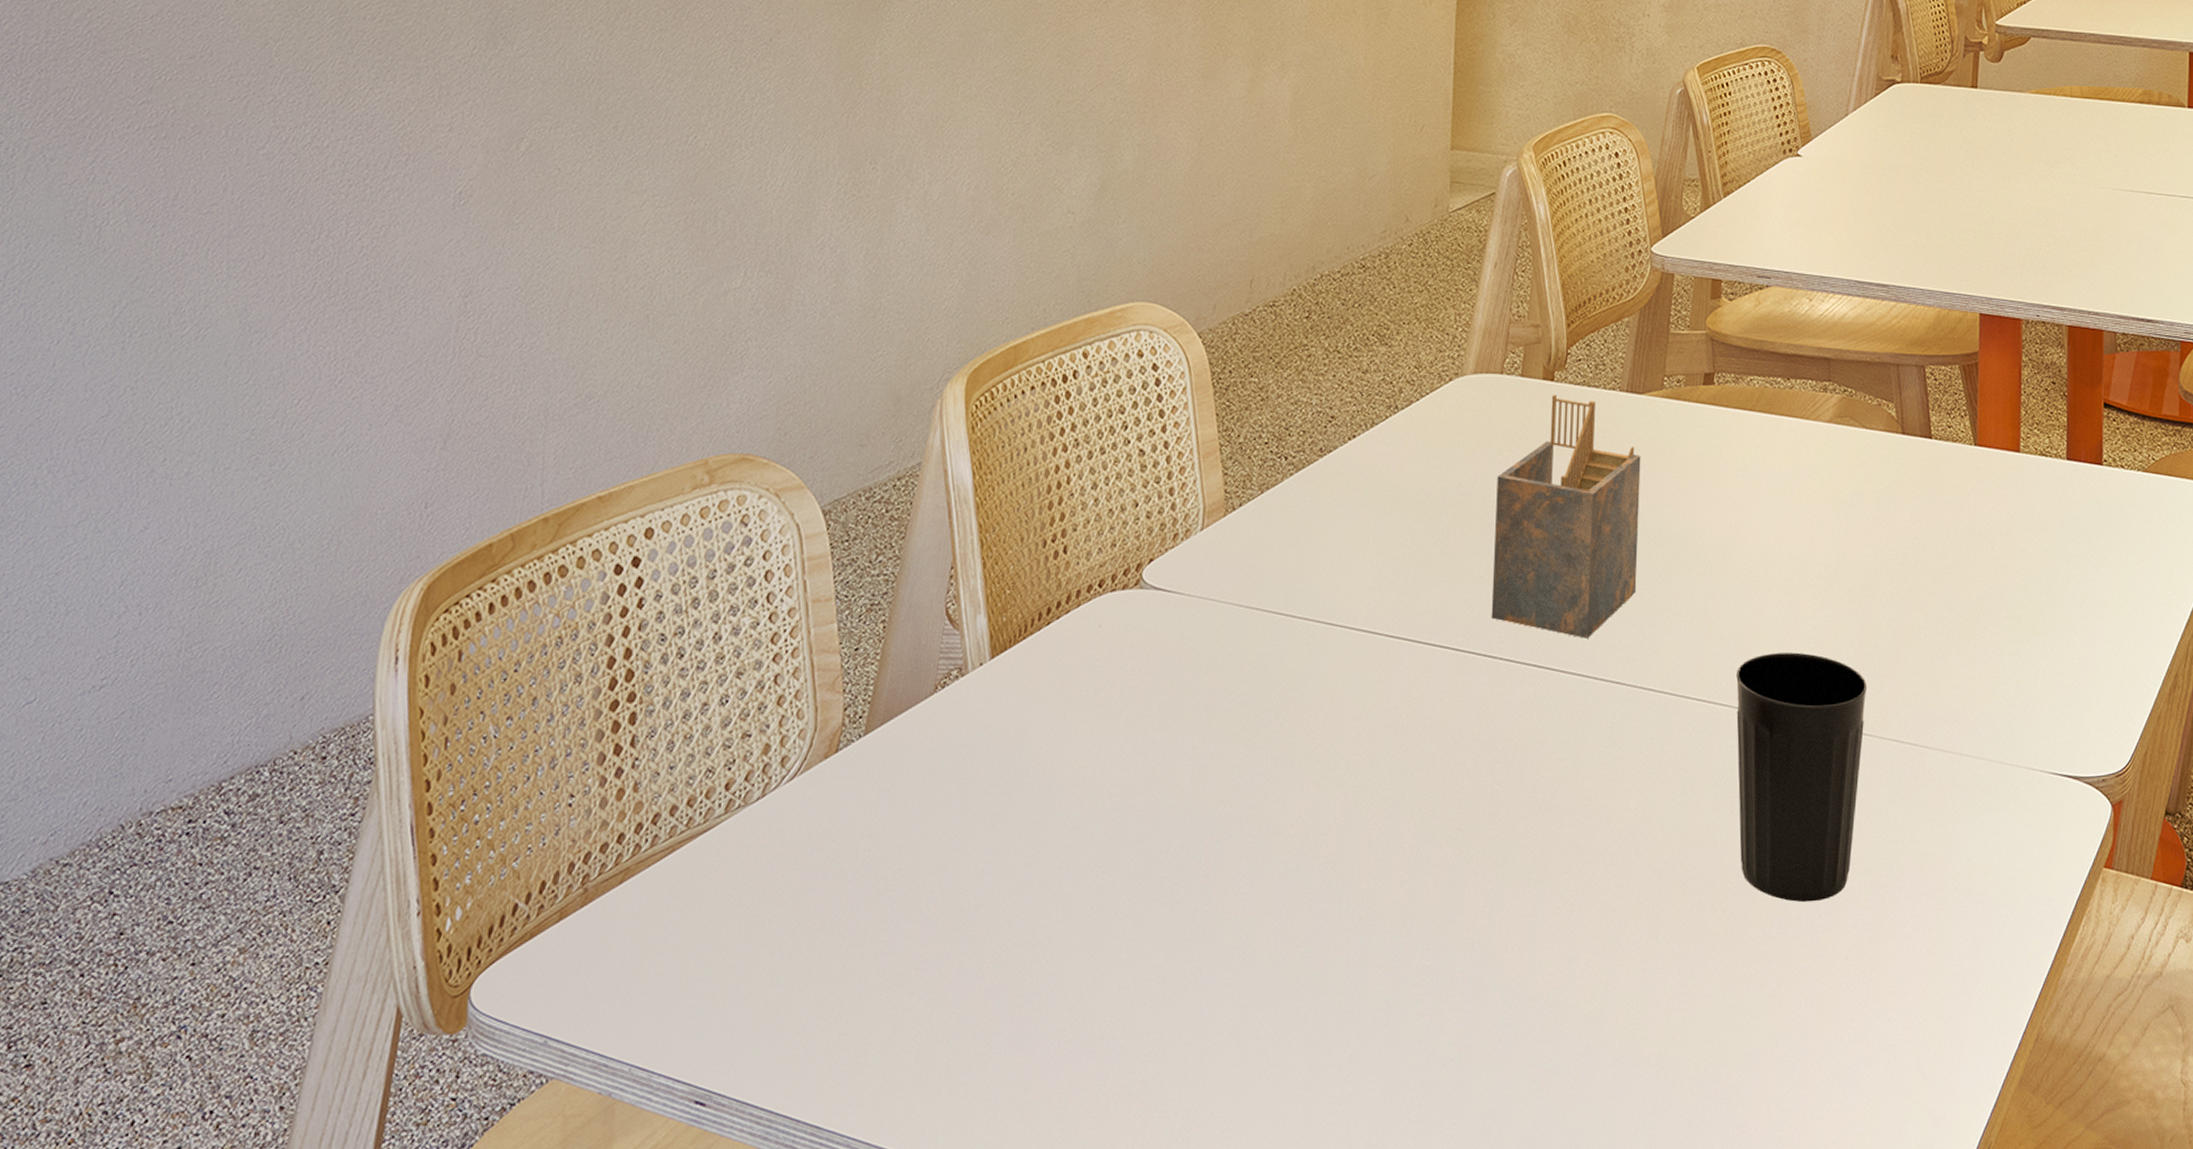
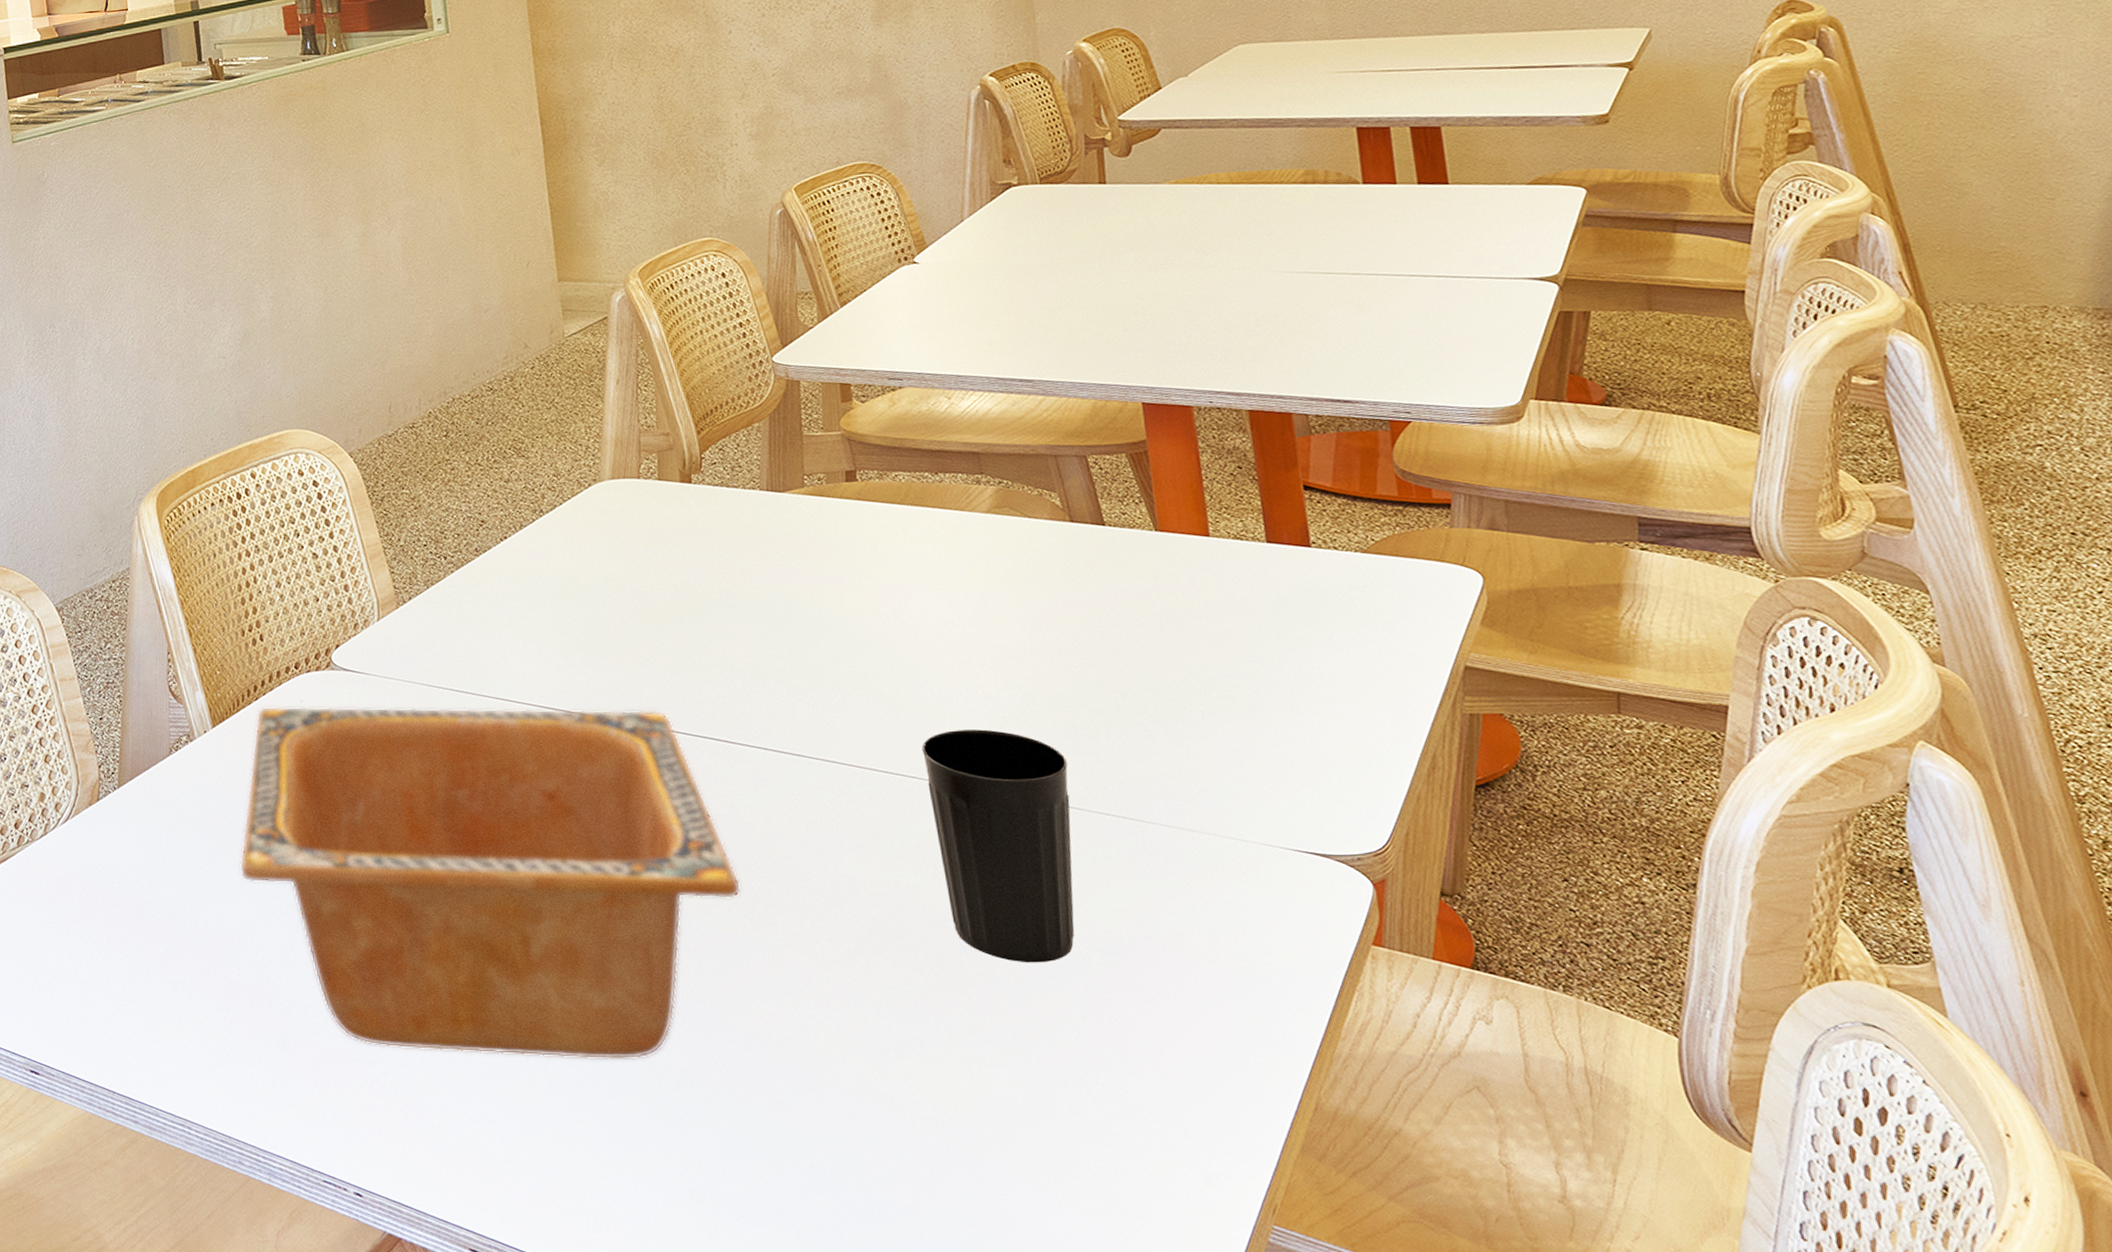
serving bowl: none [996,632,1542,1041] -> present [239,706,742,1059]
napkin holder: present [1491,394,1641,638] -> none [648,495,805,715]

